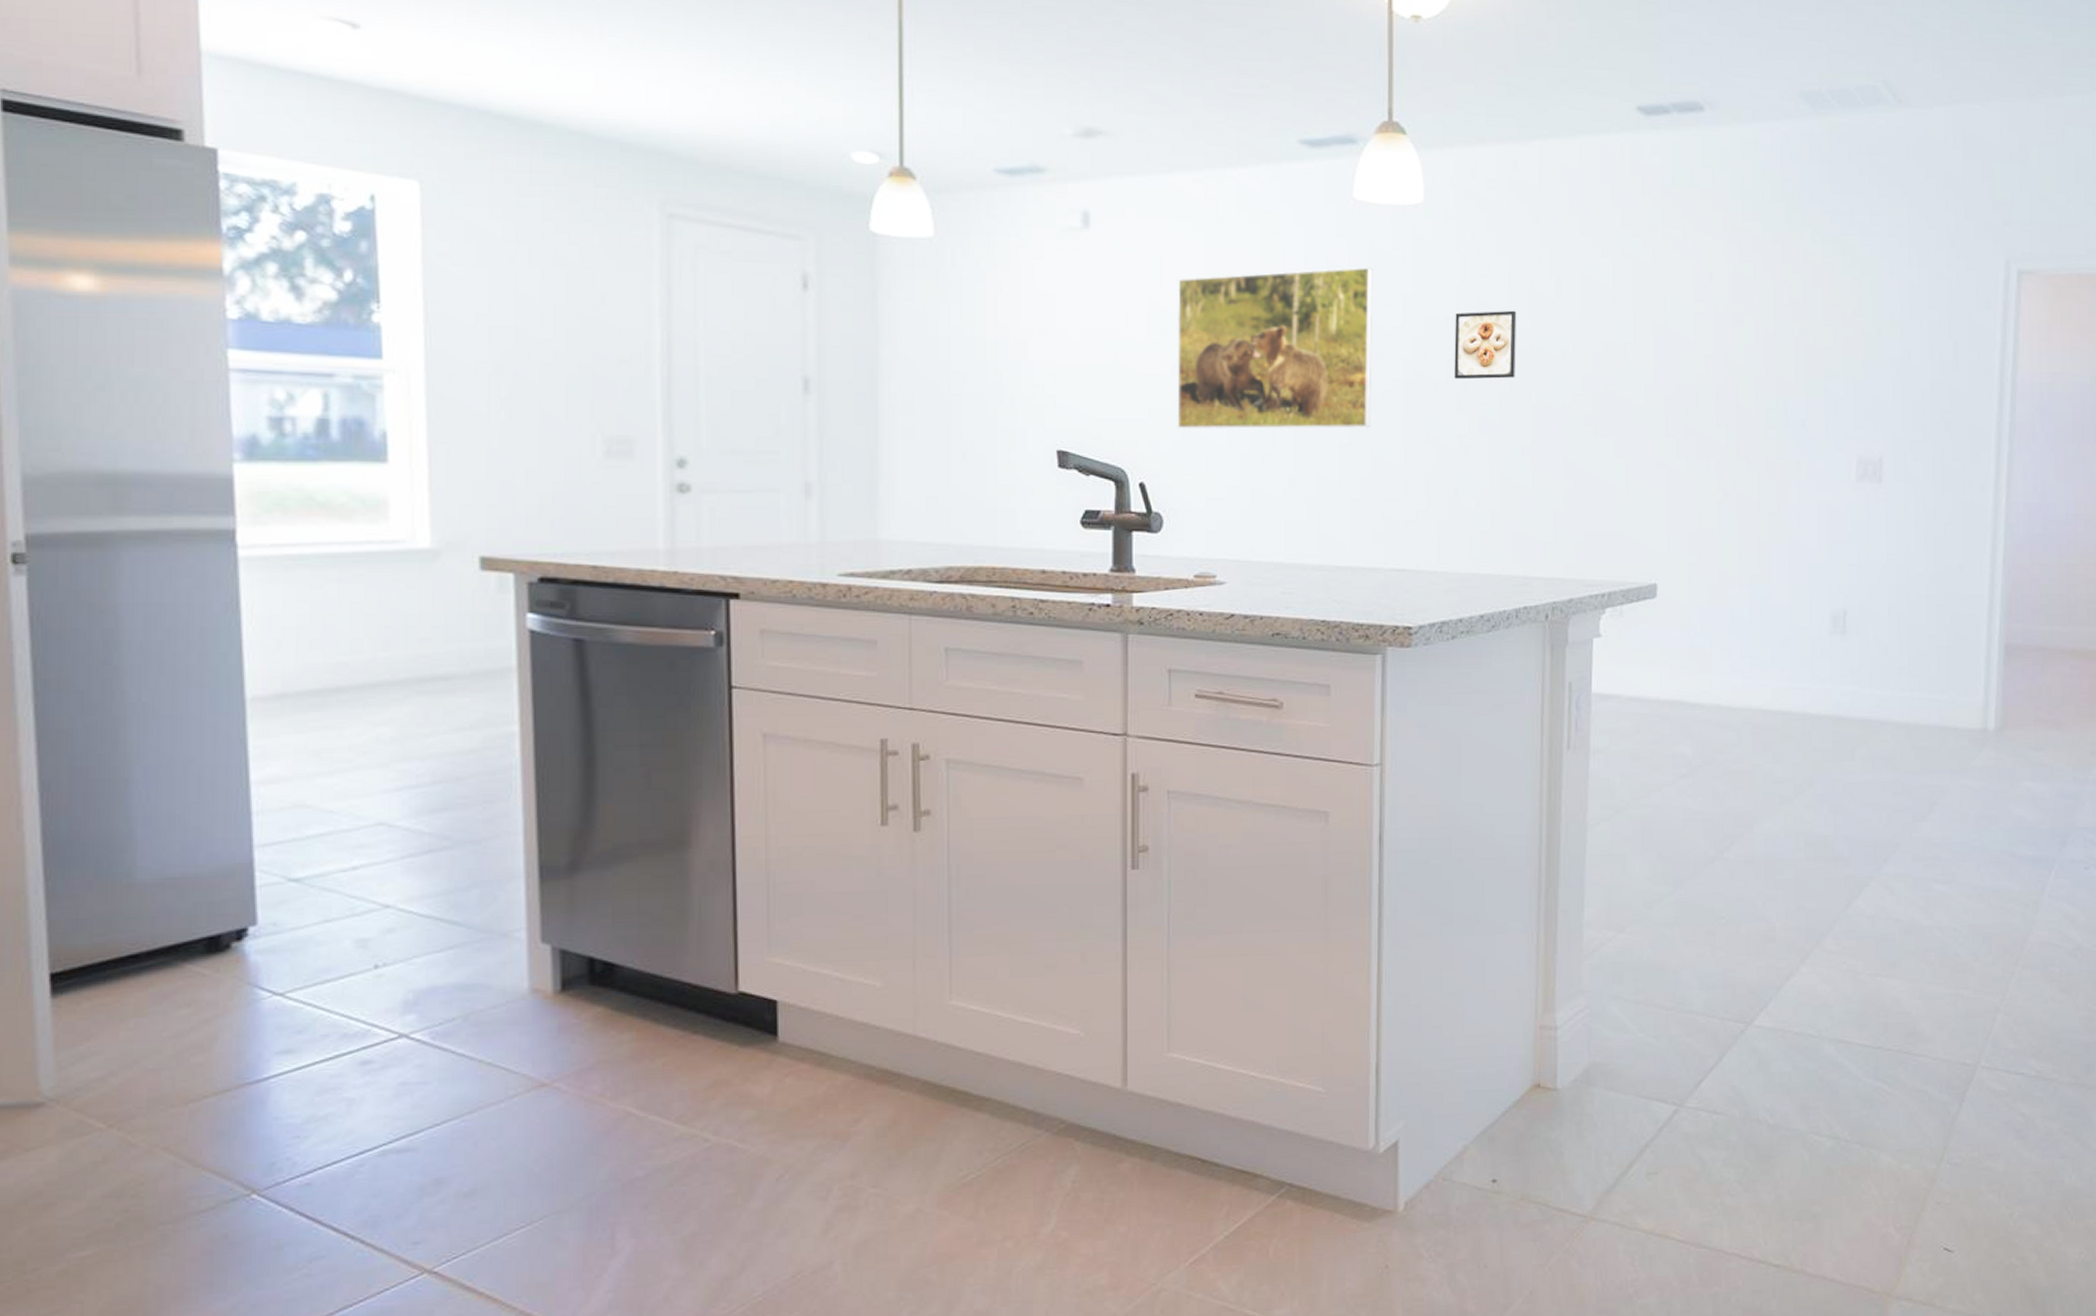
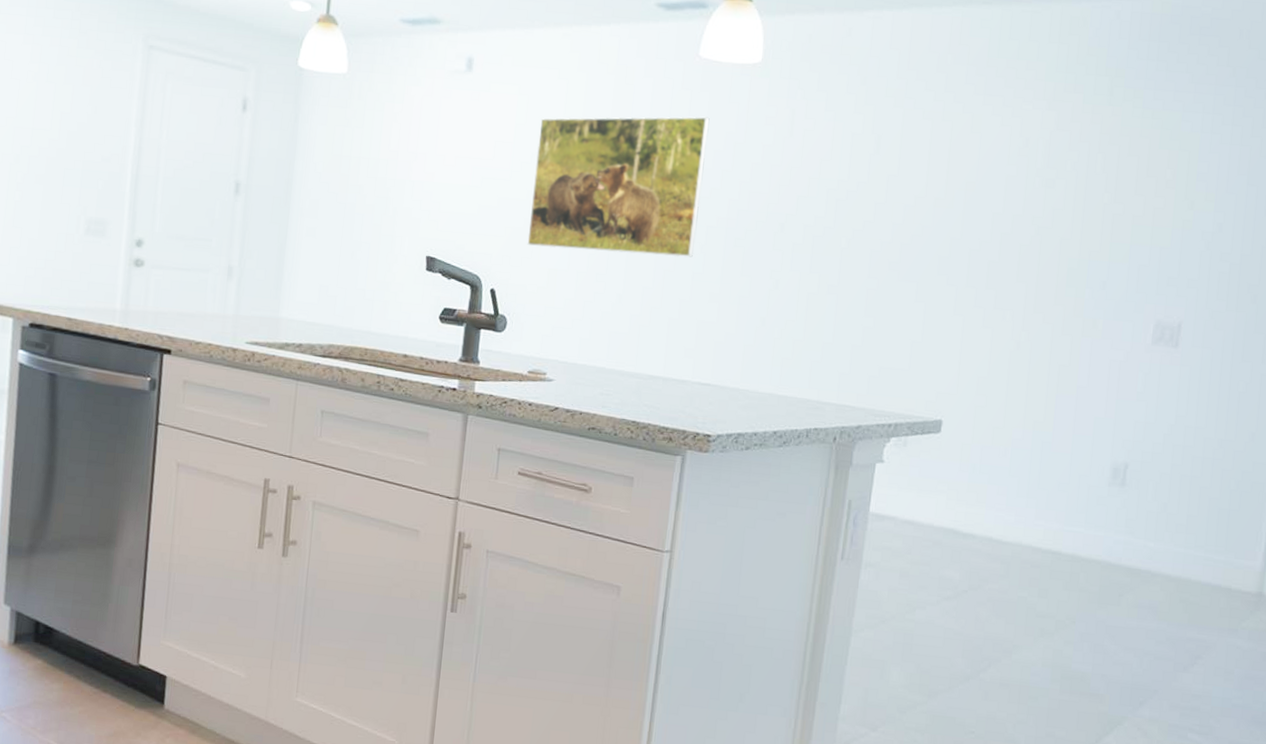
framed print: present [1454,310,1517,380] -> none [773,161,837,223]

